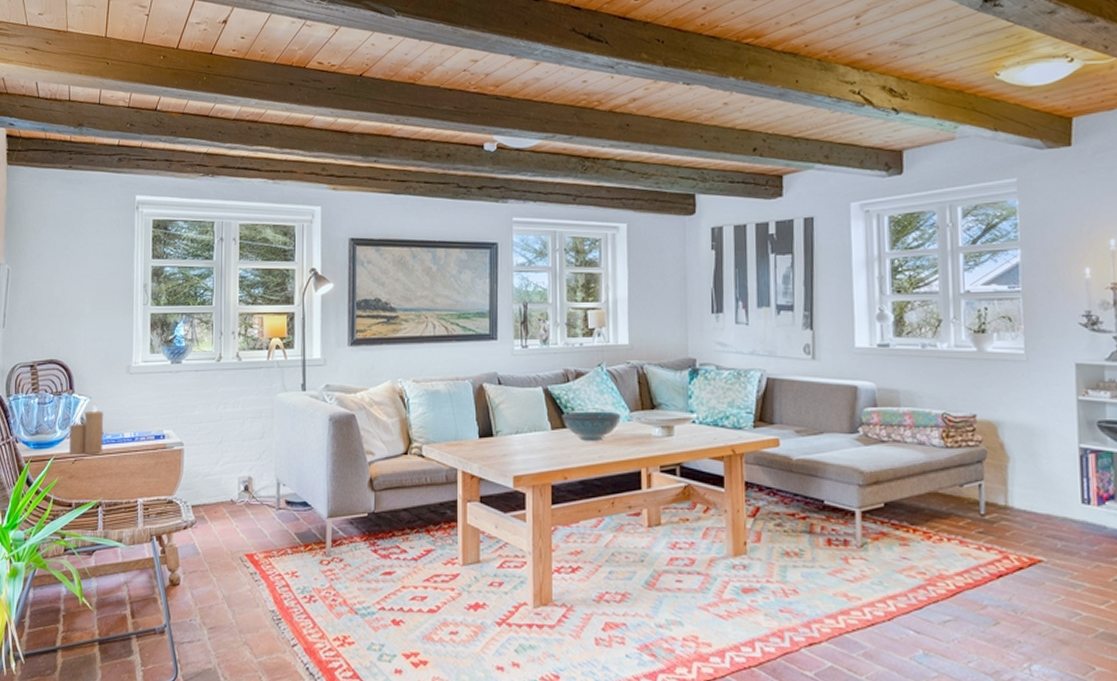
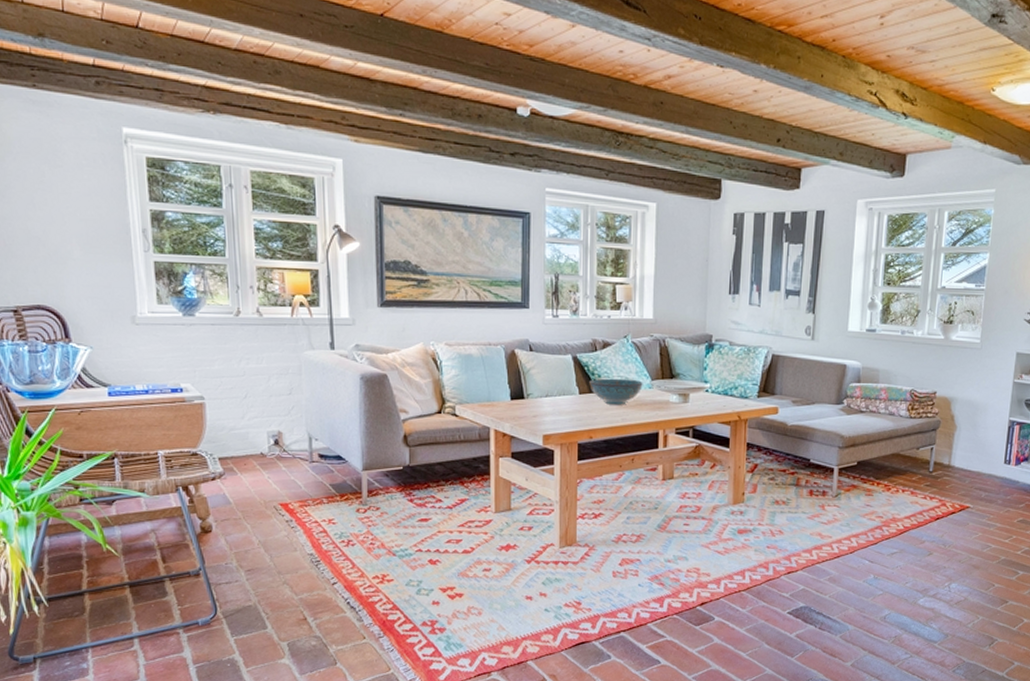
candle: present [69,405,104,454] -> none [69,355,112,406]

